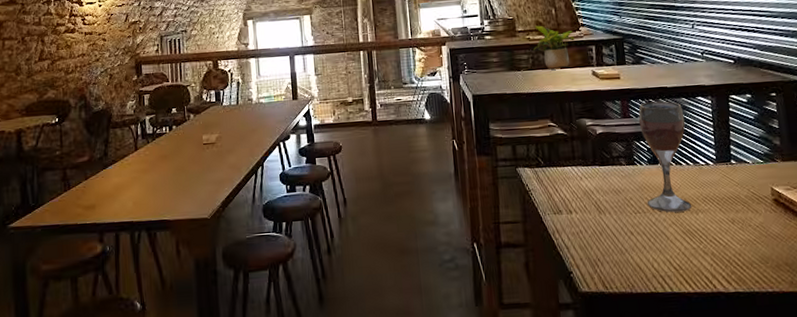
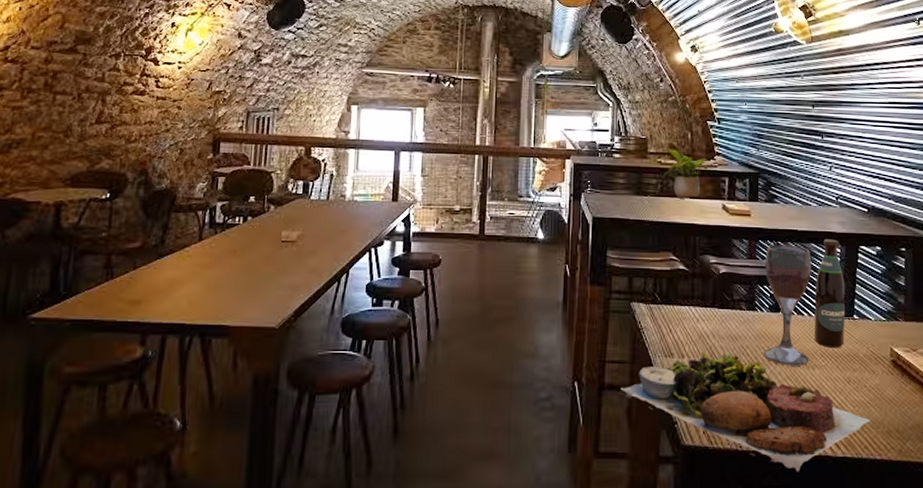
food platter: none [516,205,758,309] -> present [621,352,870,472]
bottle: none [689,92,725,192] -> present [813,239,846,347]

